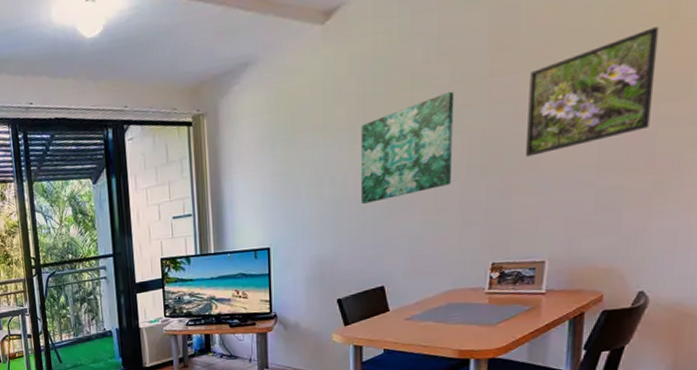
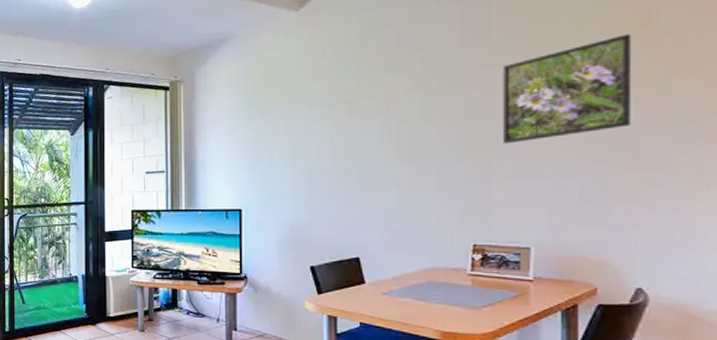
wall art: present [361,91,455,204] -> none [335,77,428,175]

